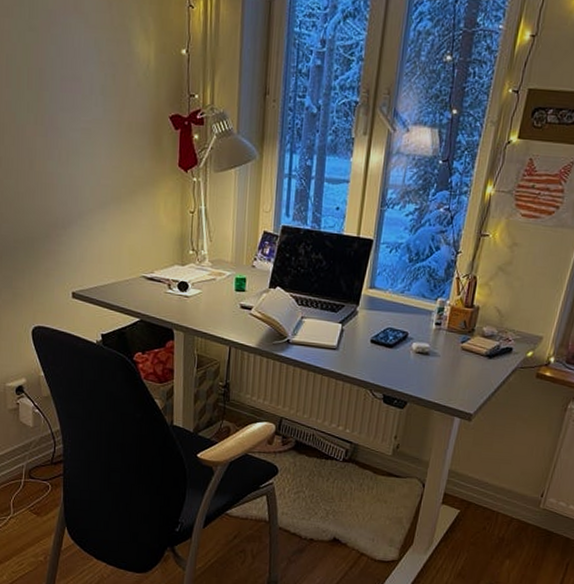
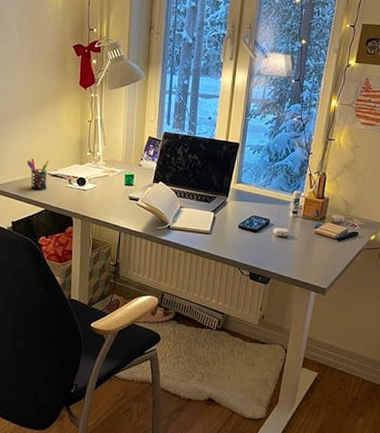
pen holder: none [116,258,144,297] -> present [26,158,49,190]

